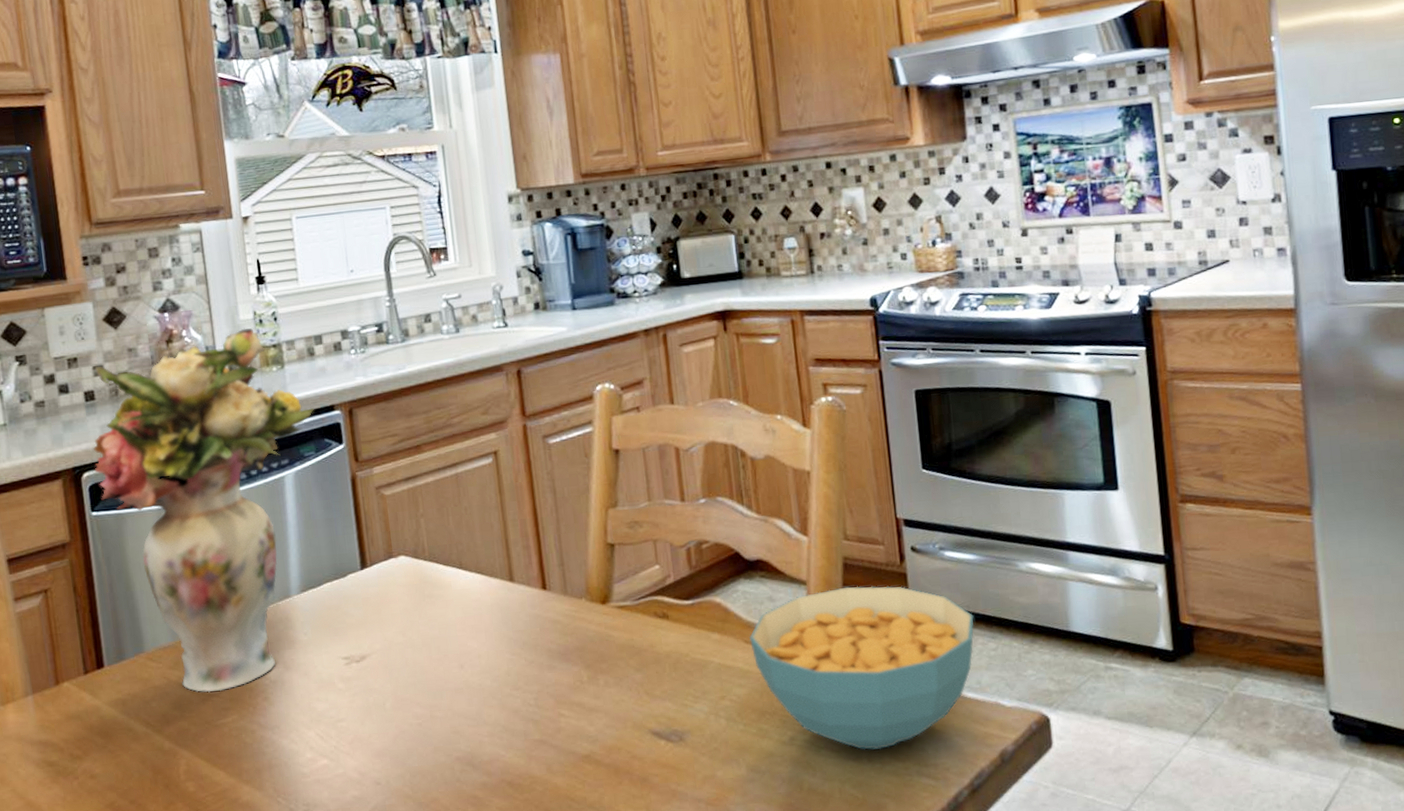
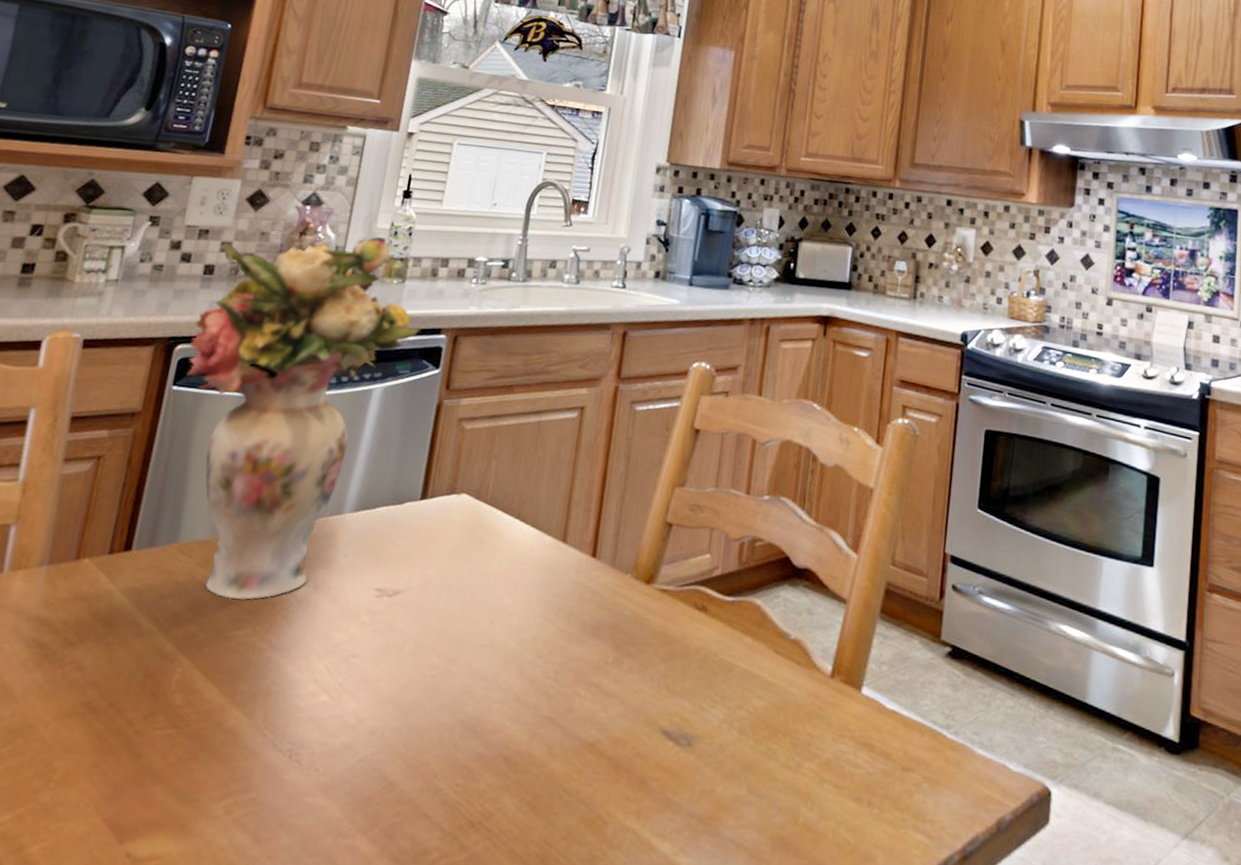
cereal bowl: present [749,586,974,750] -> none [779,613,998,794]

